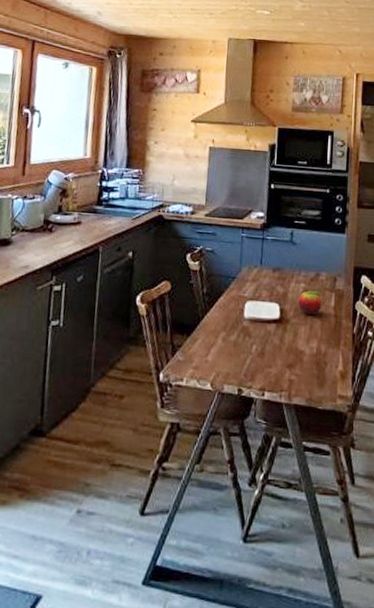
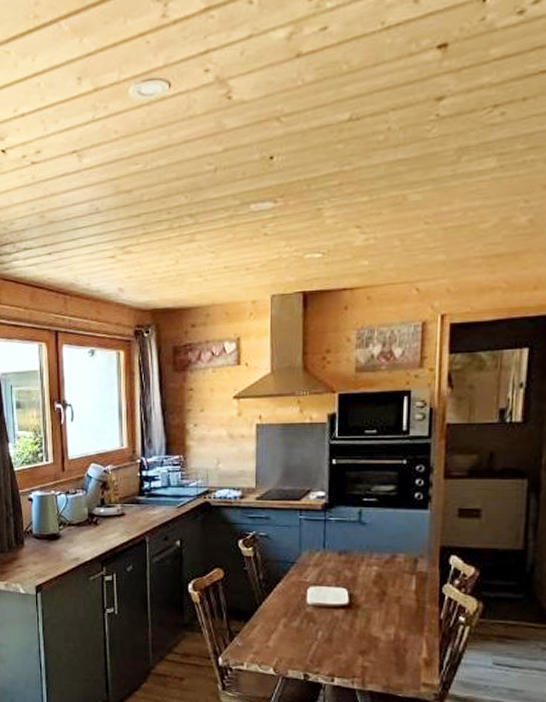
fruit: present [298,290,323,315] -> none [370,574,400,600]

